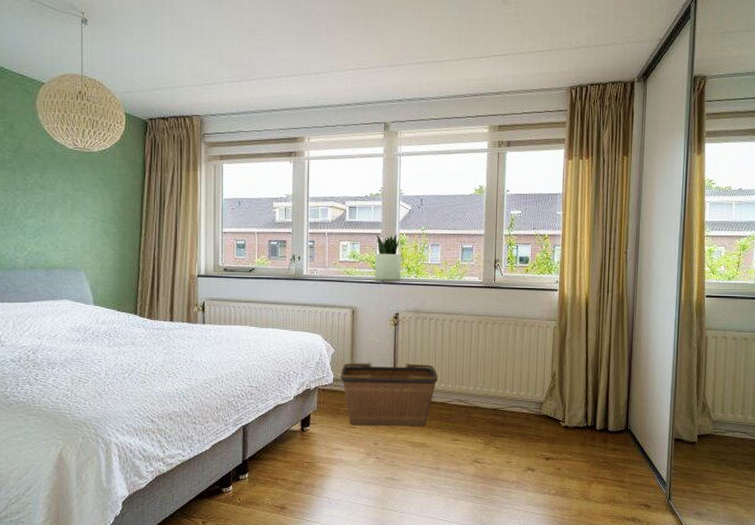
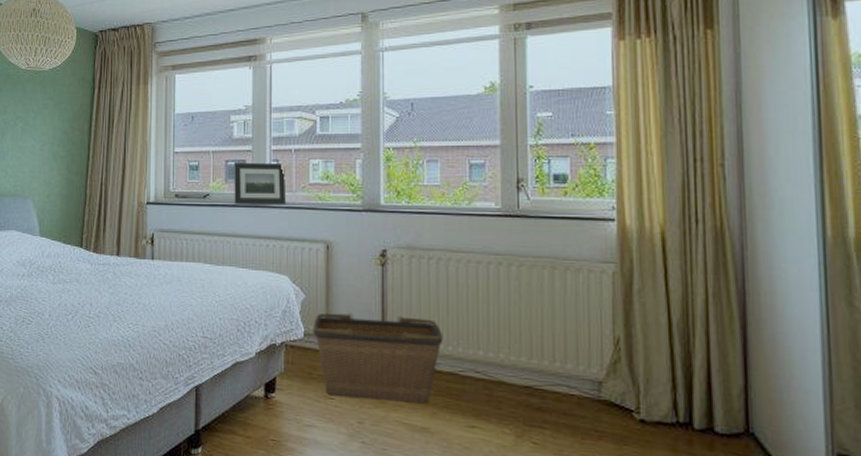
picture frame: none [276,242,321,278] -> present [234,162,287,205]
planter: present [372,233,403,282] -> none [350,148,391,209]

